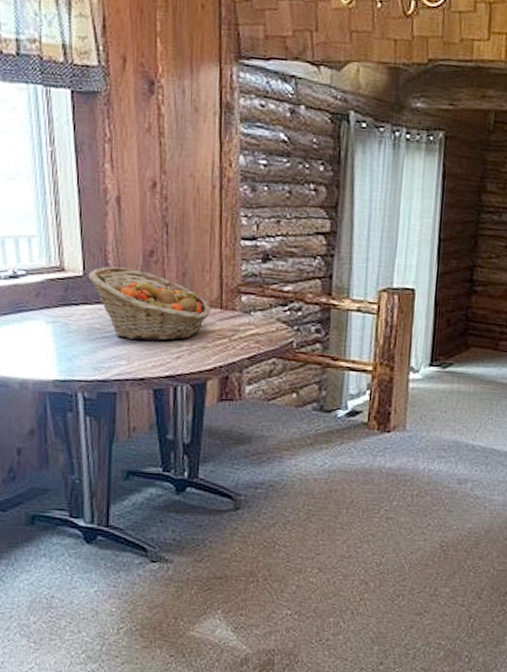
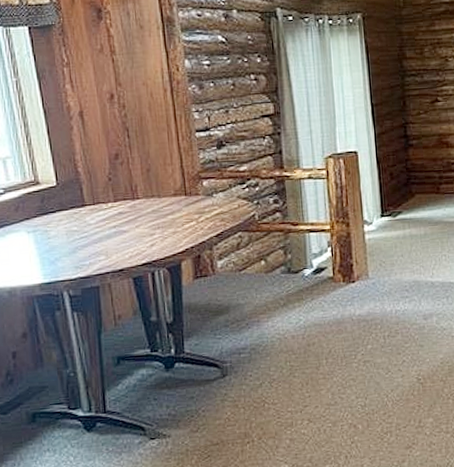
fruit basket: present [88,266,211,341] -> none [61,172,177,236]

